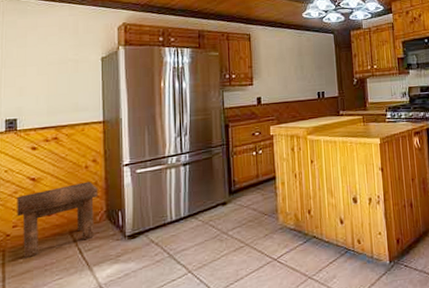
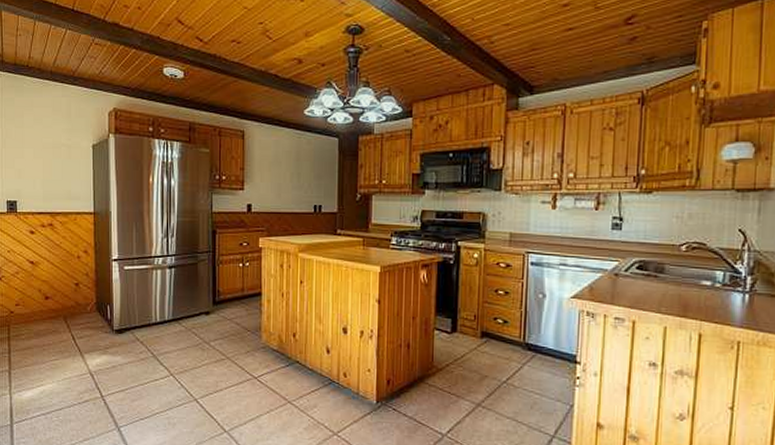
stool: present [17,181,98,259] -> none [19,271,89,337]

